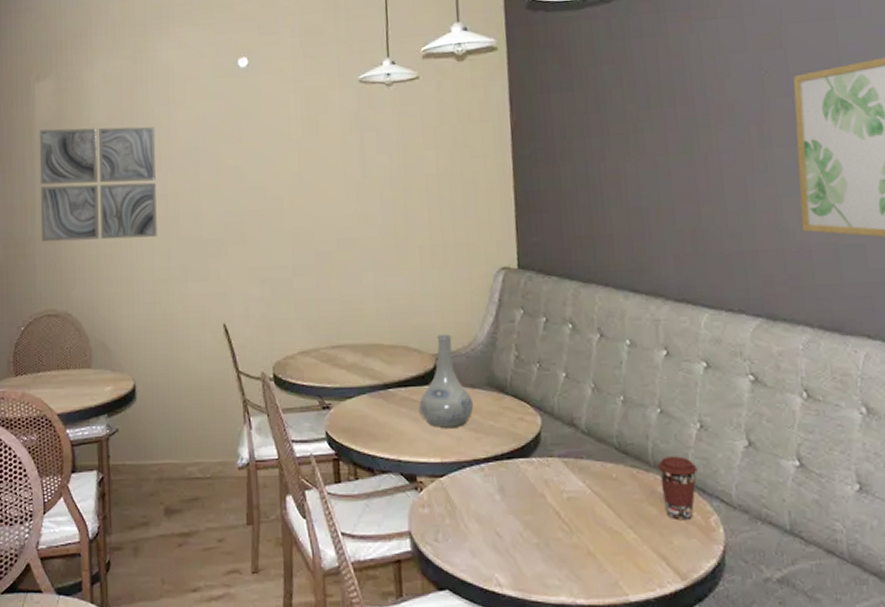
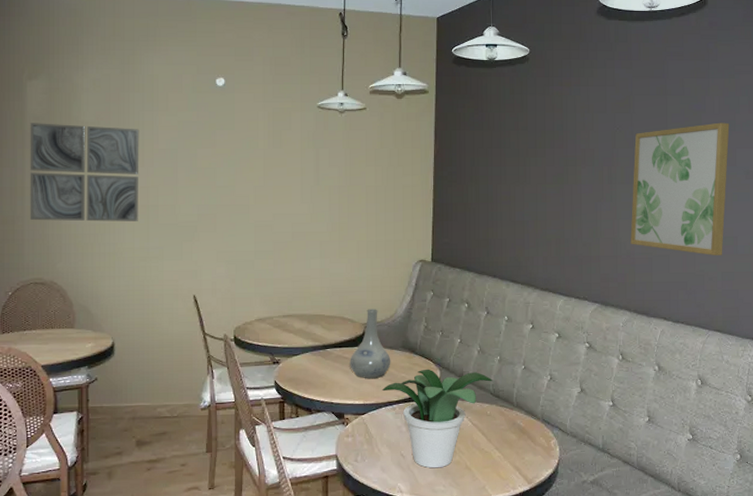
potted plant: none [464,414,616,554] -> present [382,369,493,469]
coffee cup: present [657,456,698,521] -> none [519,399,546,443]

